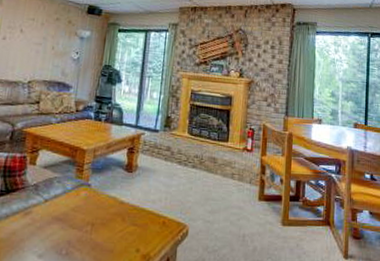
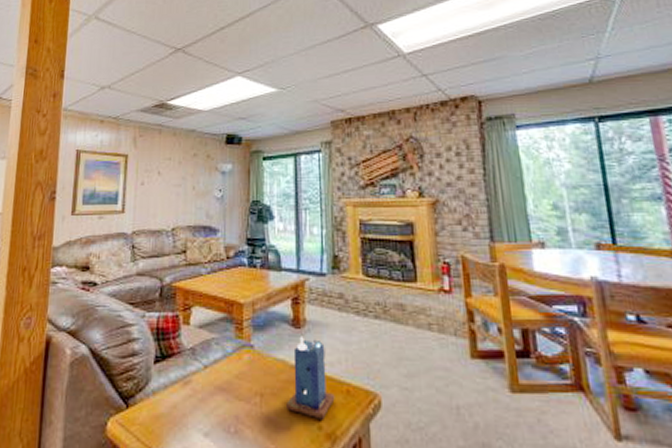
candle: none [112,178,153,245] -> present [286,336,335,420]

